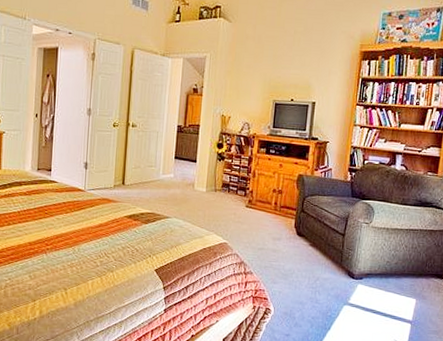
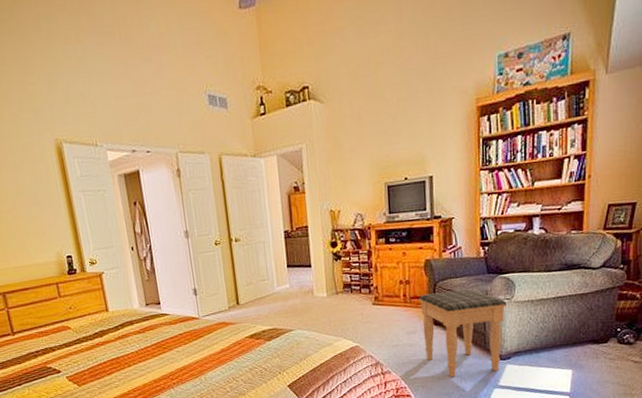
footstool: none [286,206,365,289] -> present [419,289,507,377]

